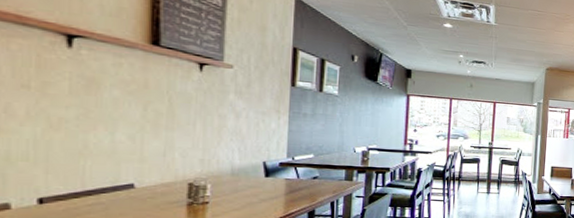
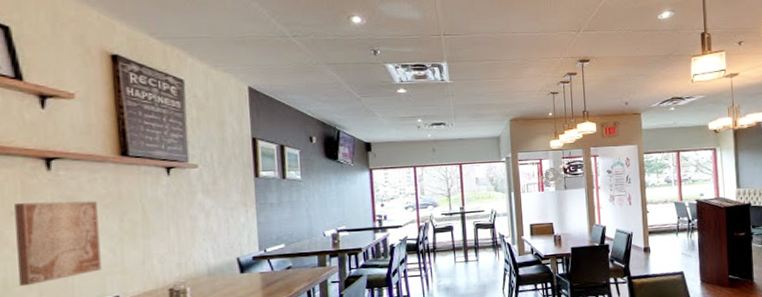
wall art: none [24,77,120,162] -> present [14,200,102,287]

